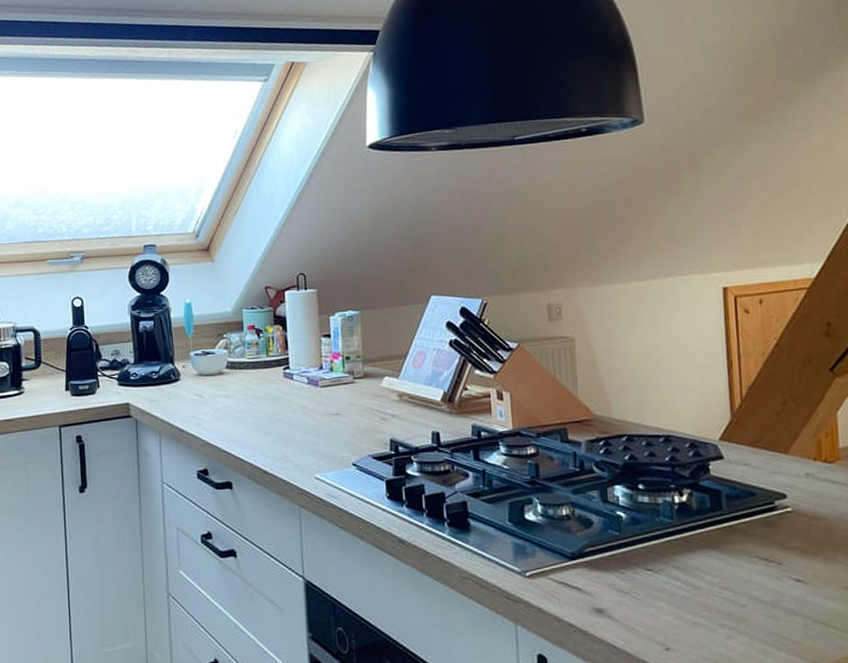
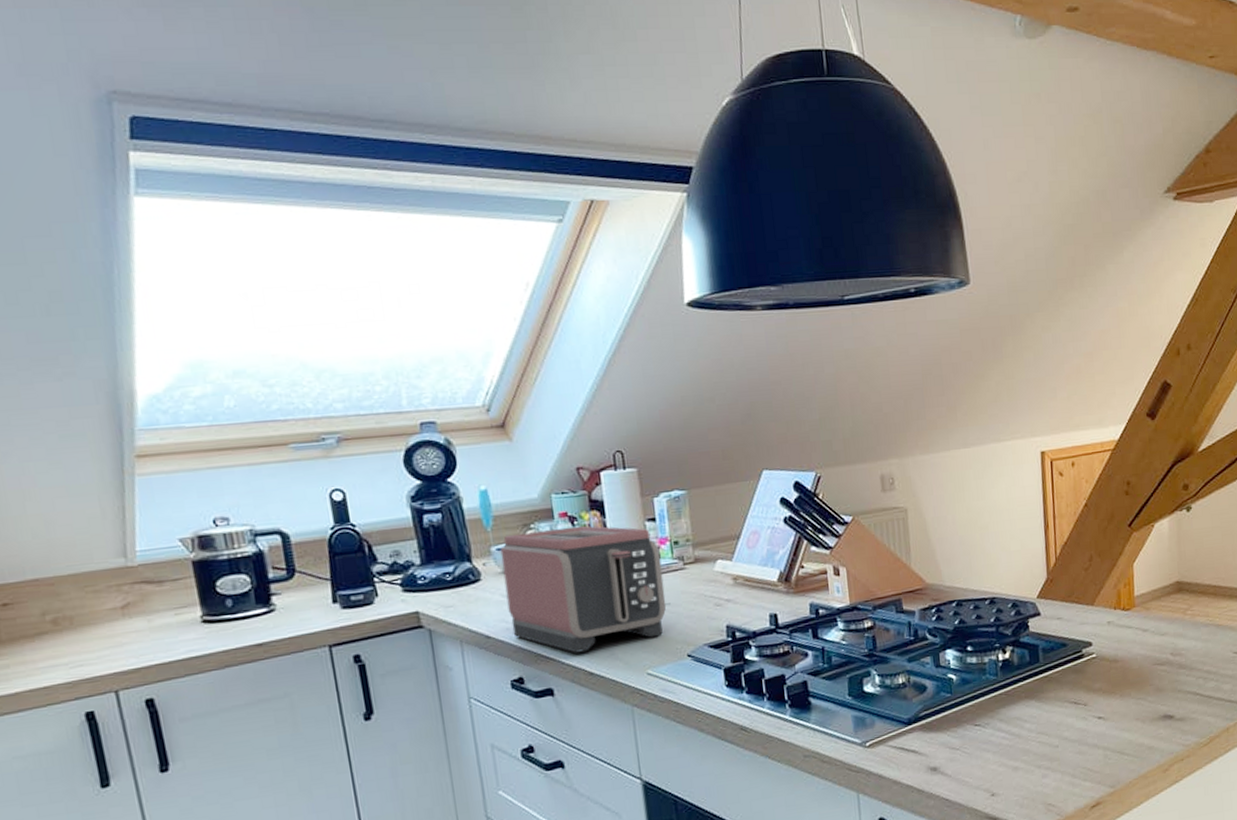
toaster: none [197,338,336,452] -> present [500,525,667,653]

